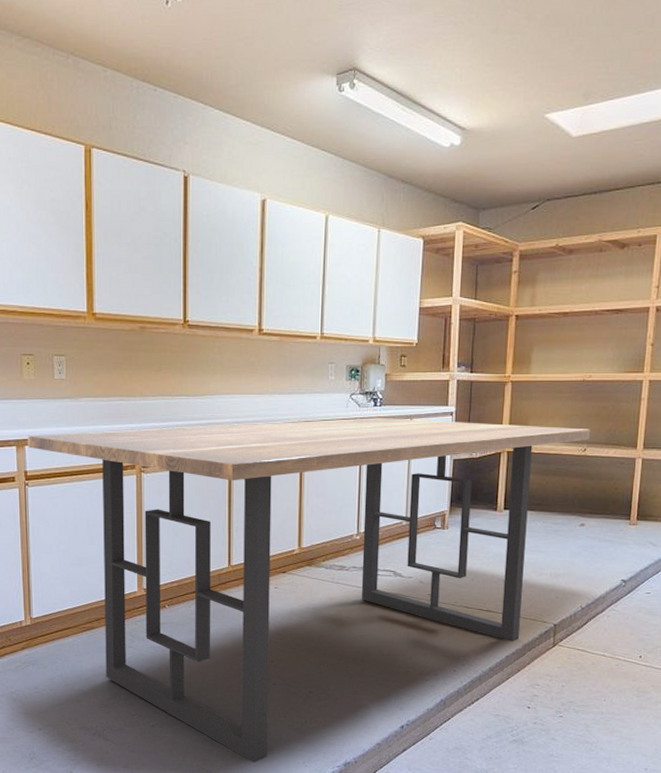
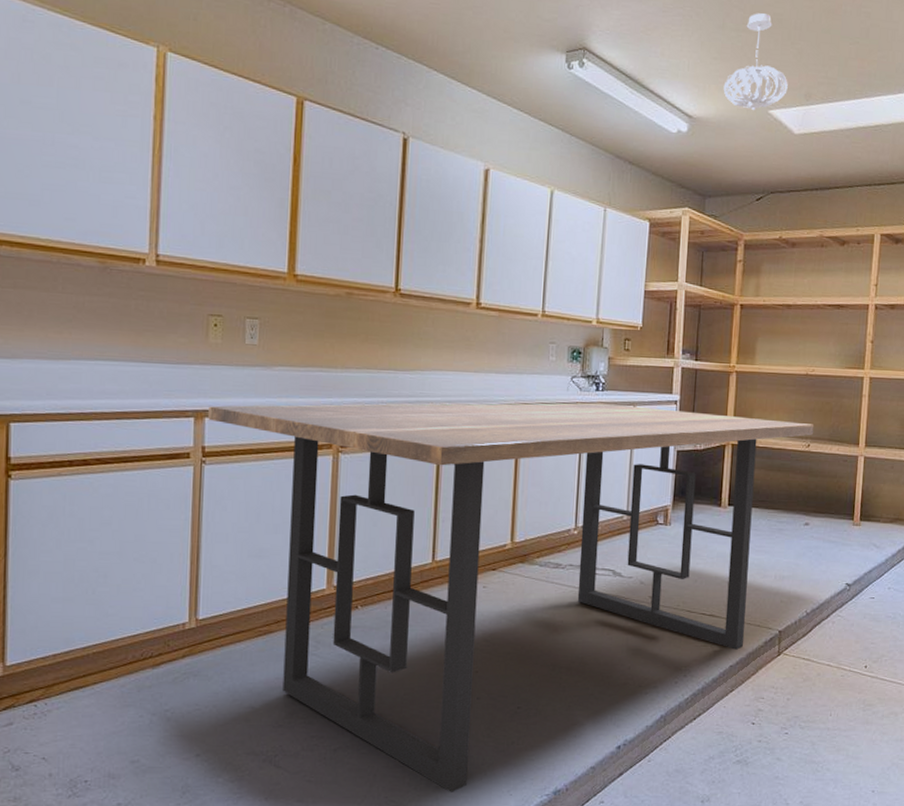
pendant light: none [497,12,566,115] -> present [723,13,788,110]

